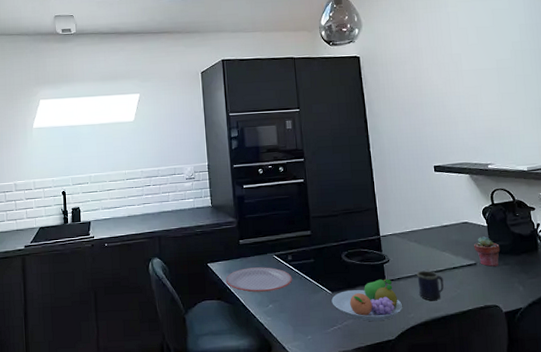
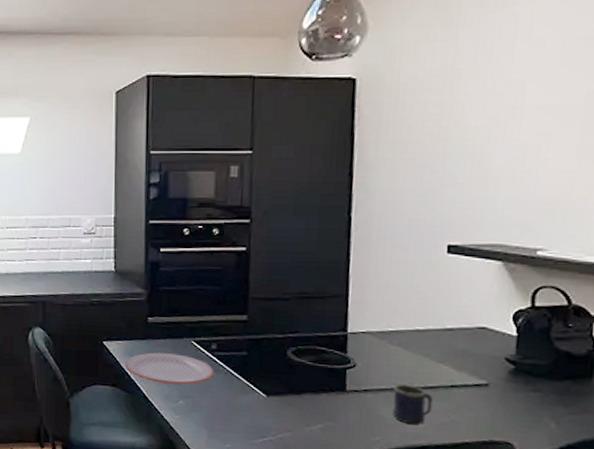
fruit bowl: present [331,279,402,322] -> none [265,387,365,440]
potted succulent: present [474,236,501,267] -> none [489,349,532,392]

